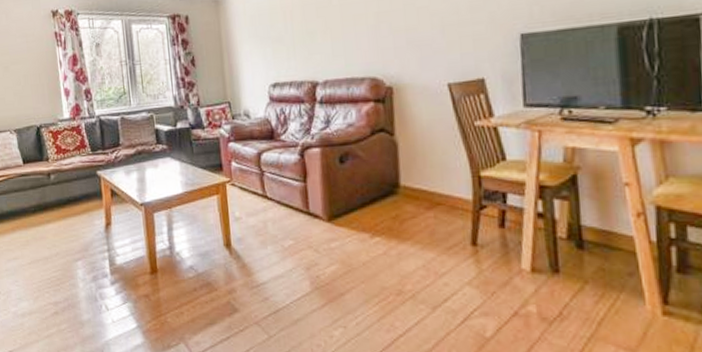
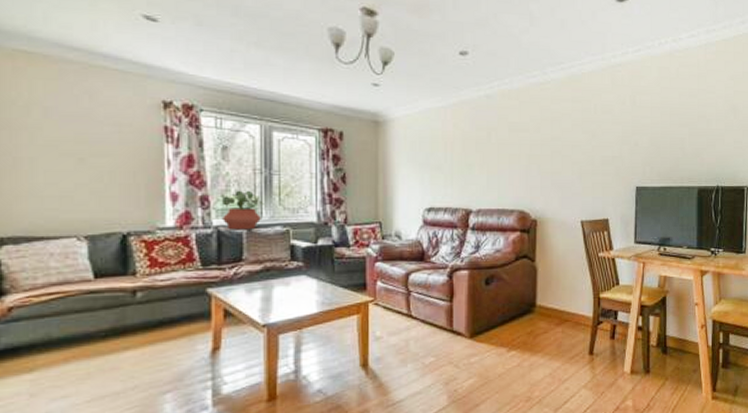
potted plant: none [99,81,131,118] -> present [221,190,264,230]

